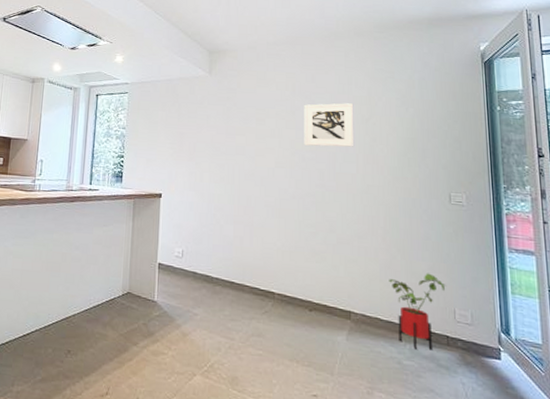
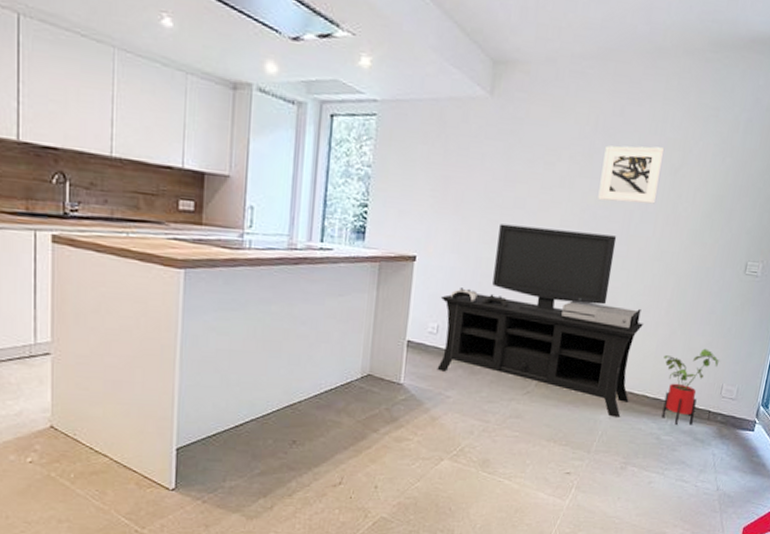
media console: none [183,167,364,340] -> present [437,224,645,418]

